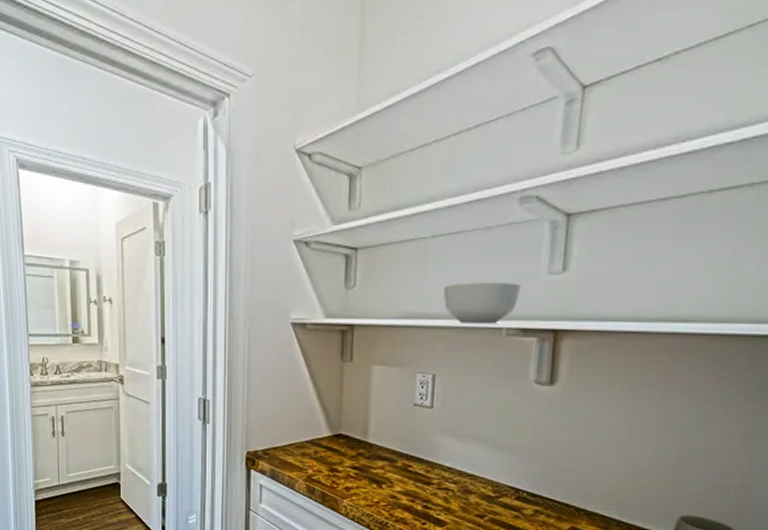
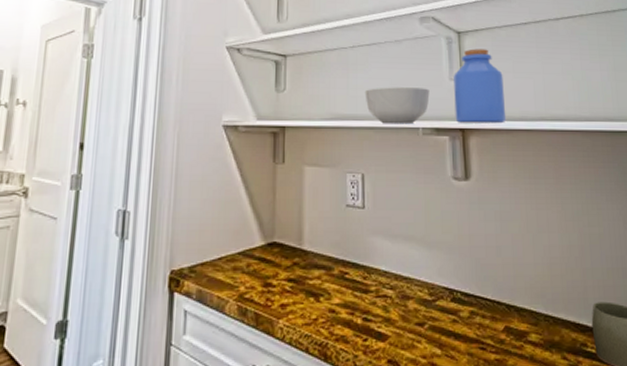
jar: none [548,234,619,325] -> present [454,49,507,124]

